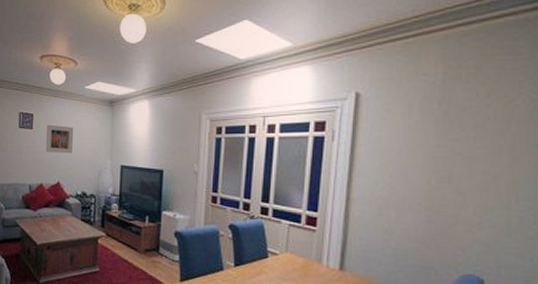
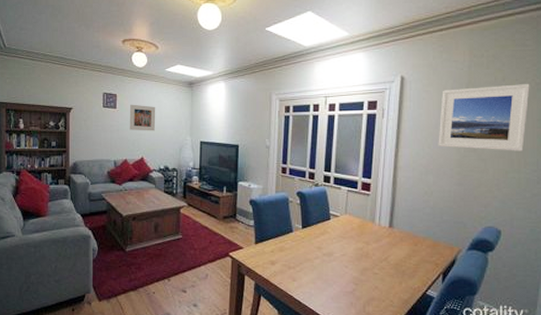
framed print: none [402,101,524,183] -> present [438,84,530,151]

